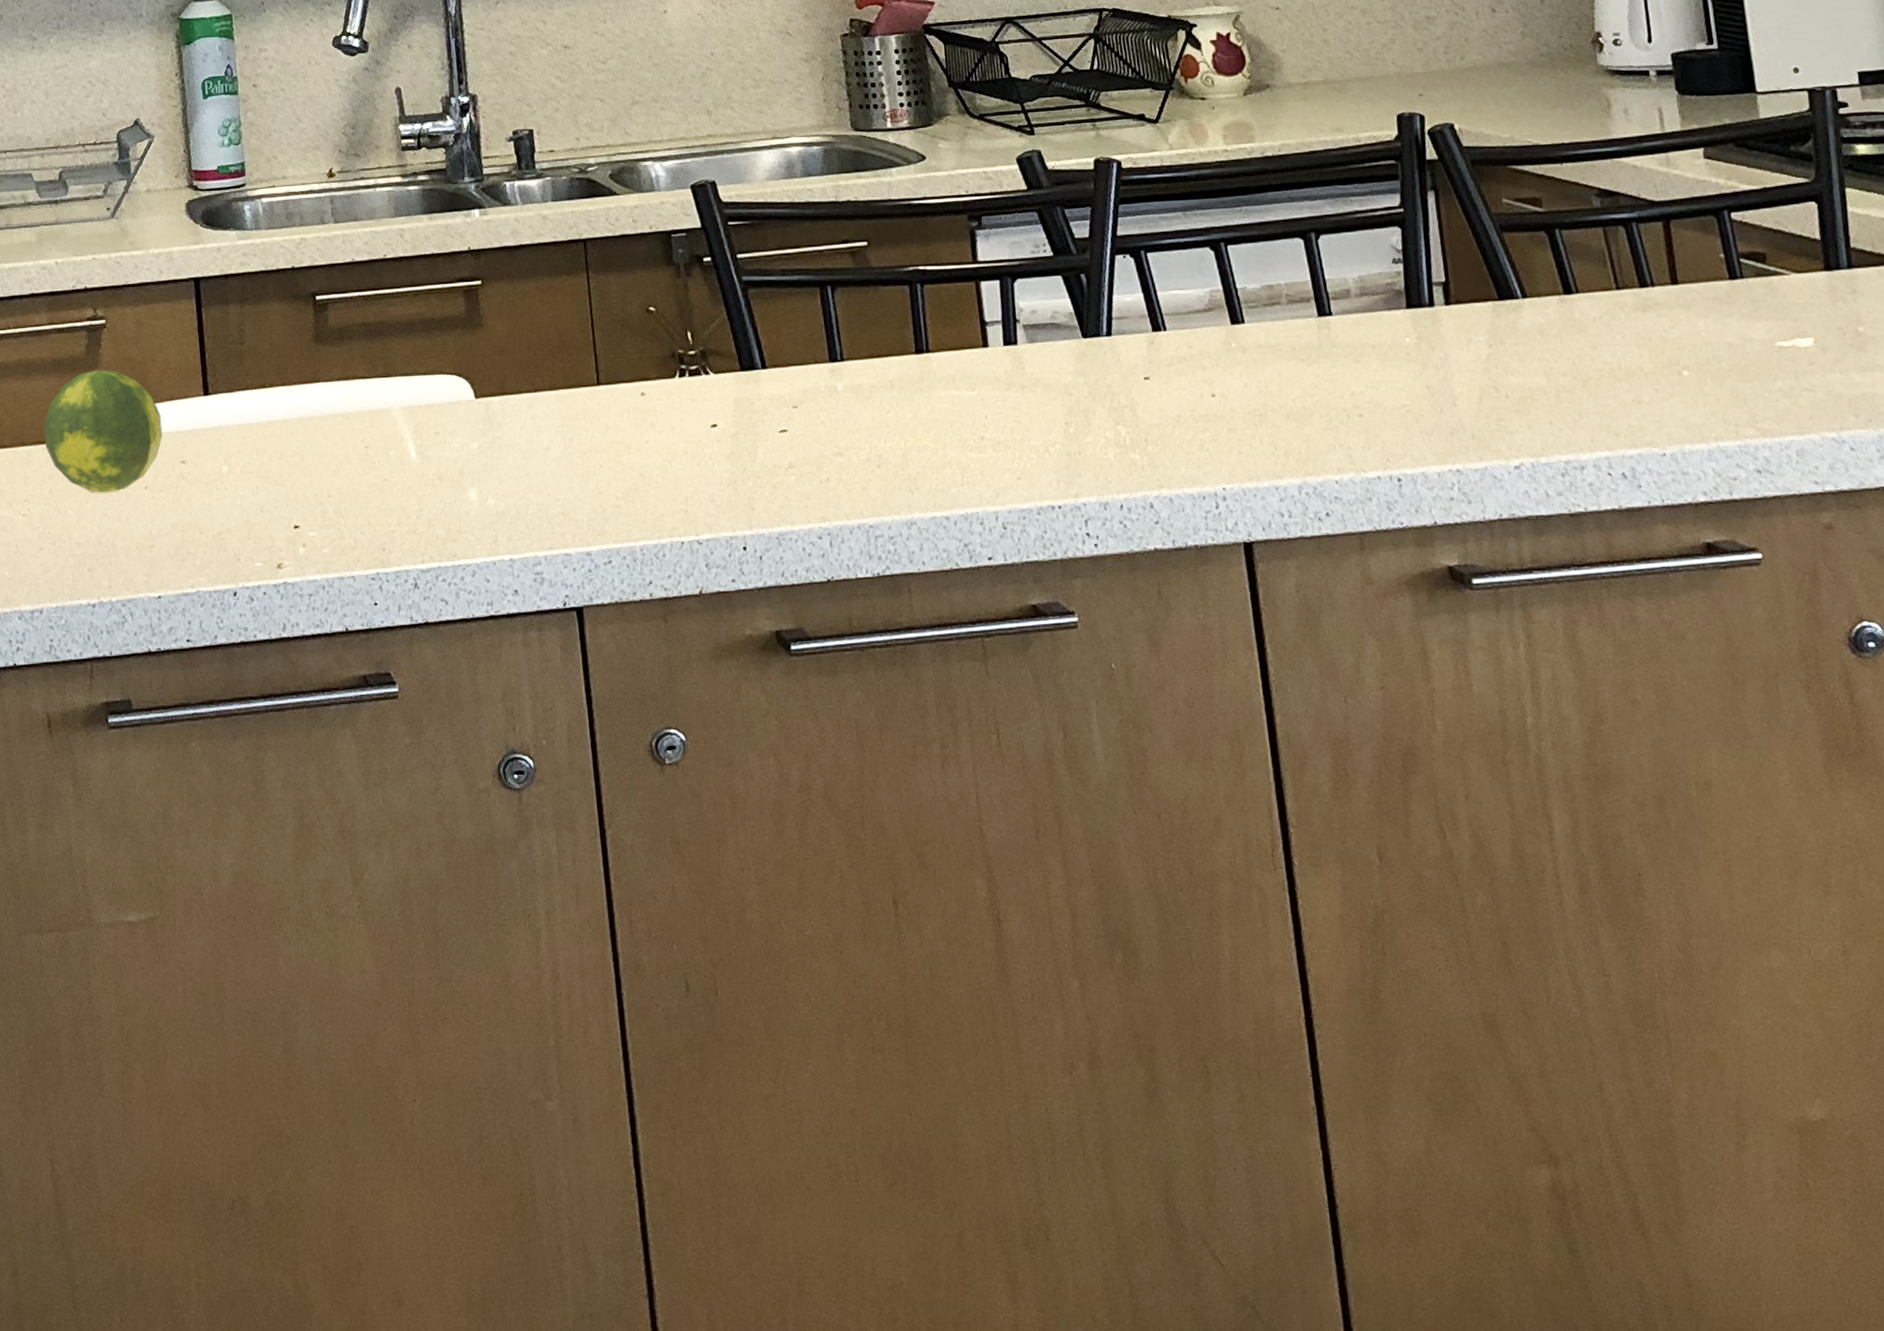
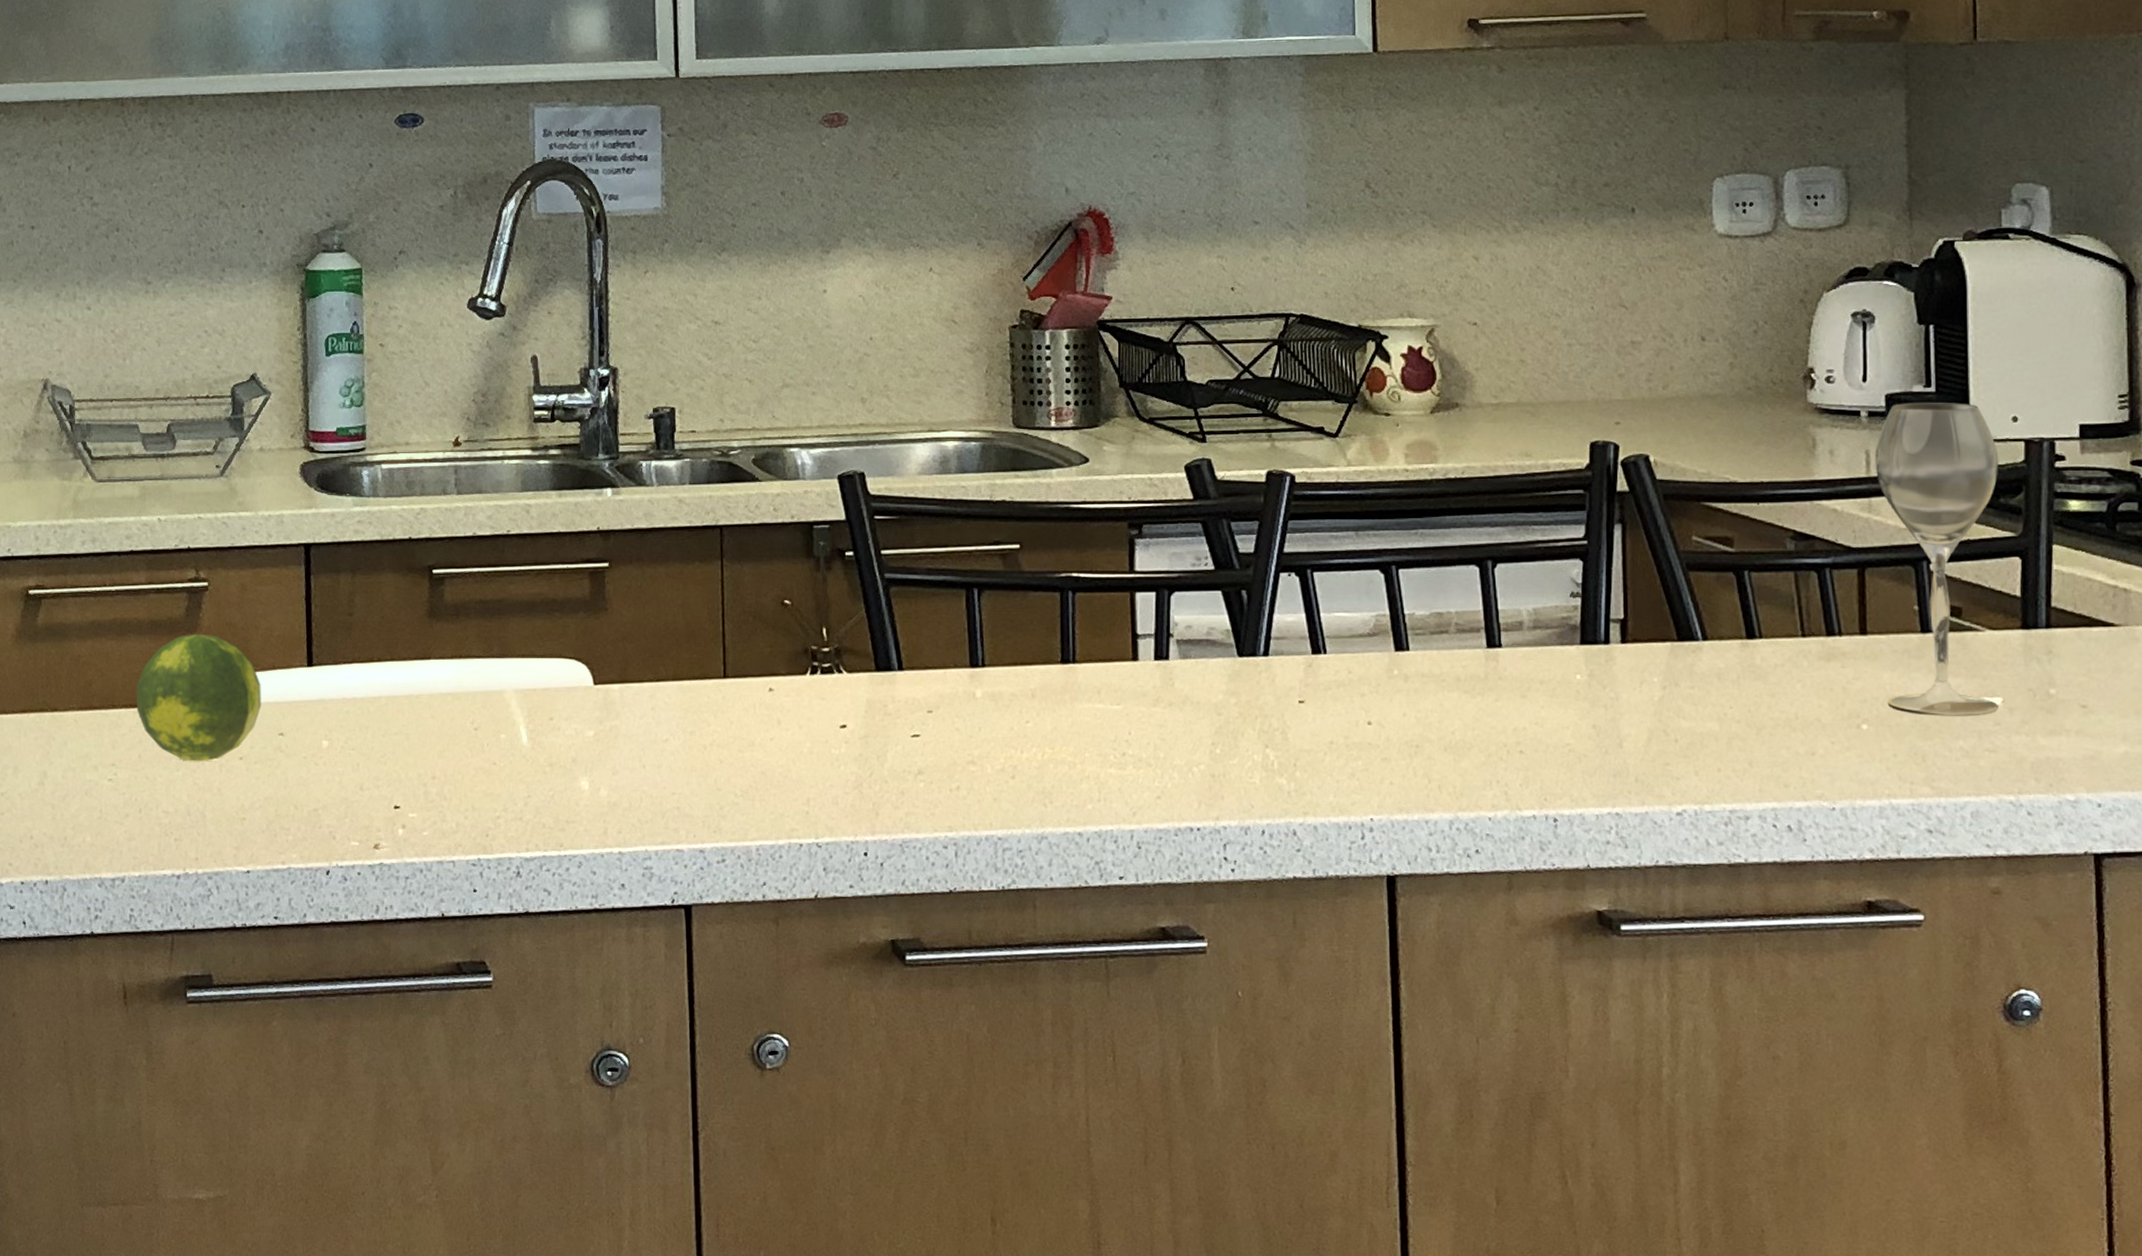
wineglass: none [1667,57,1811,360] -> present [1874,402,1999,717]

